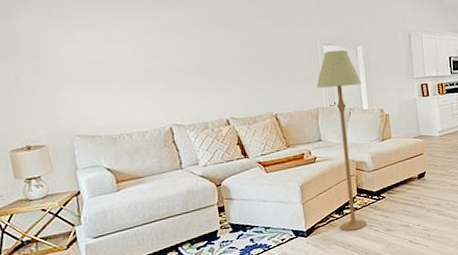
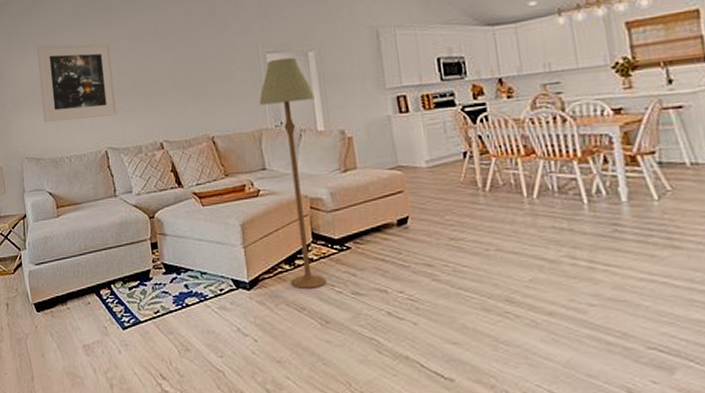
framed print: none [86,21,182,100] -> present [37,43,118,123]

